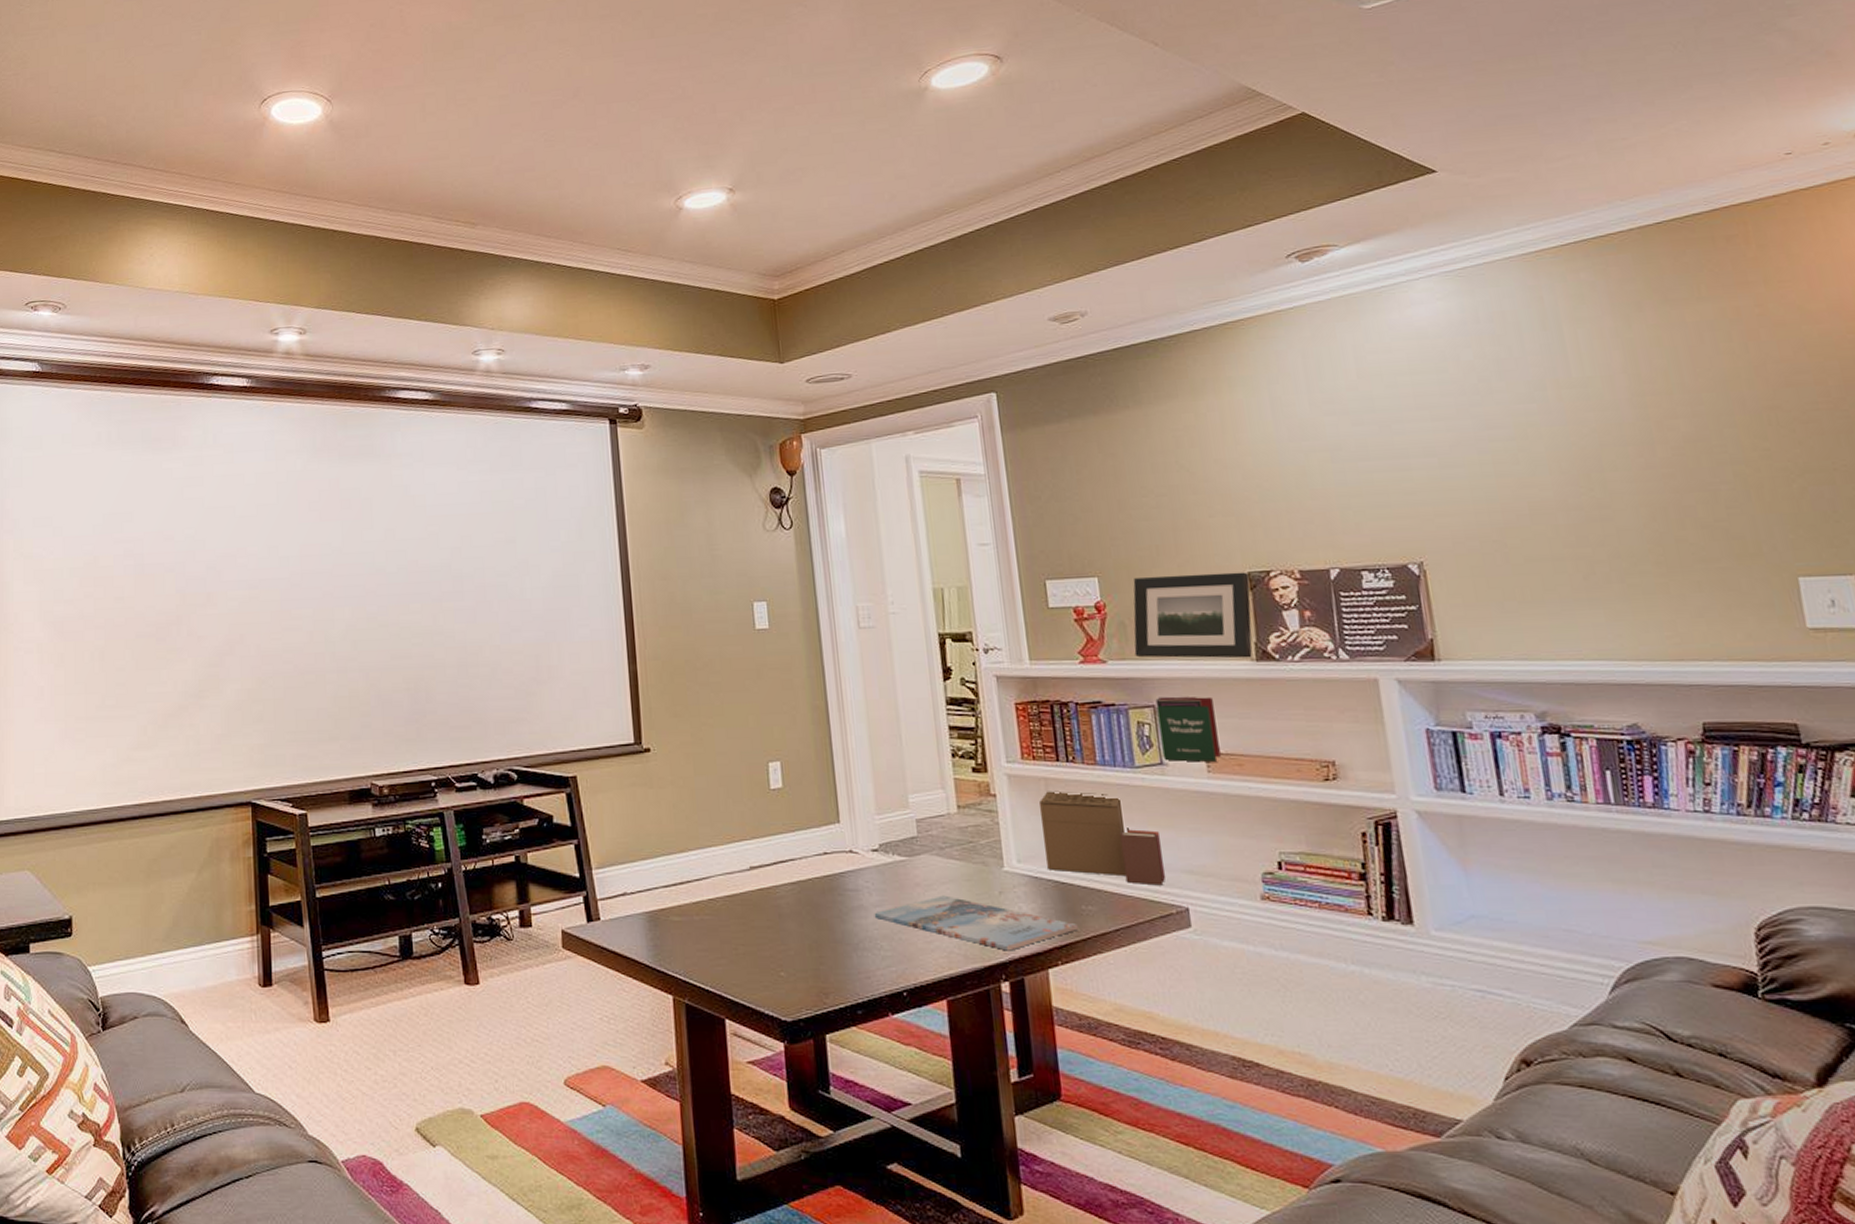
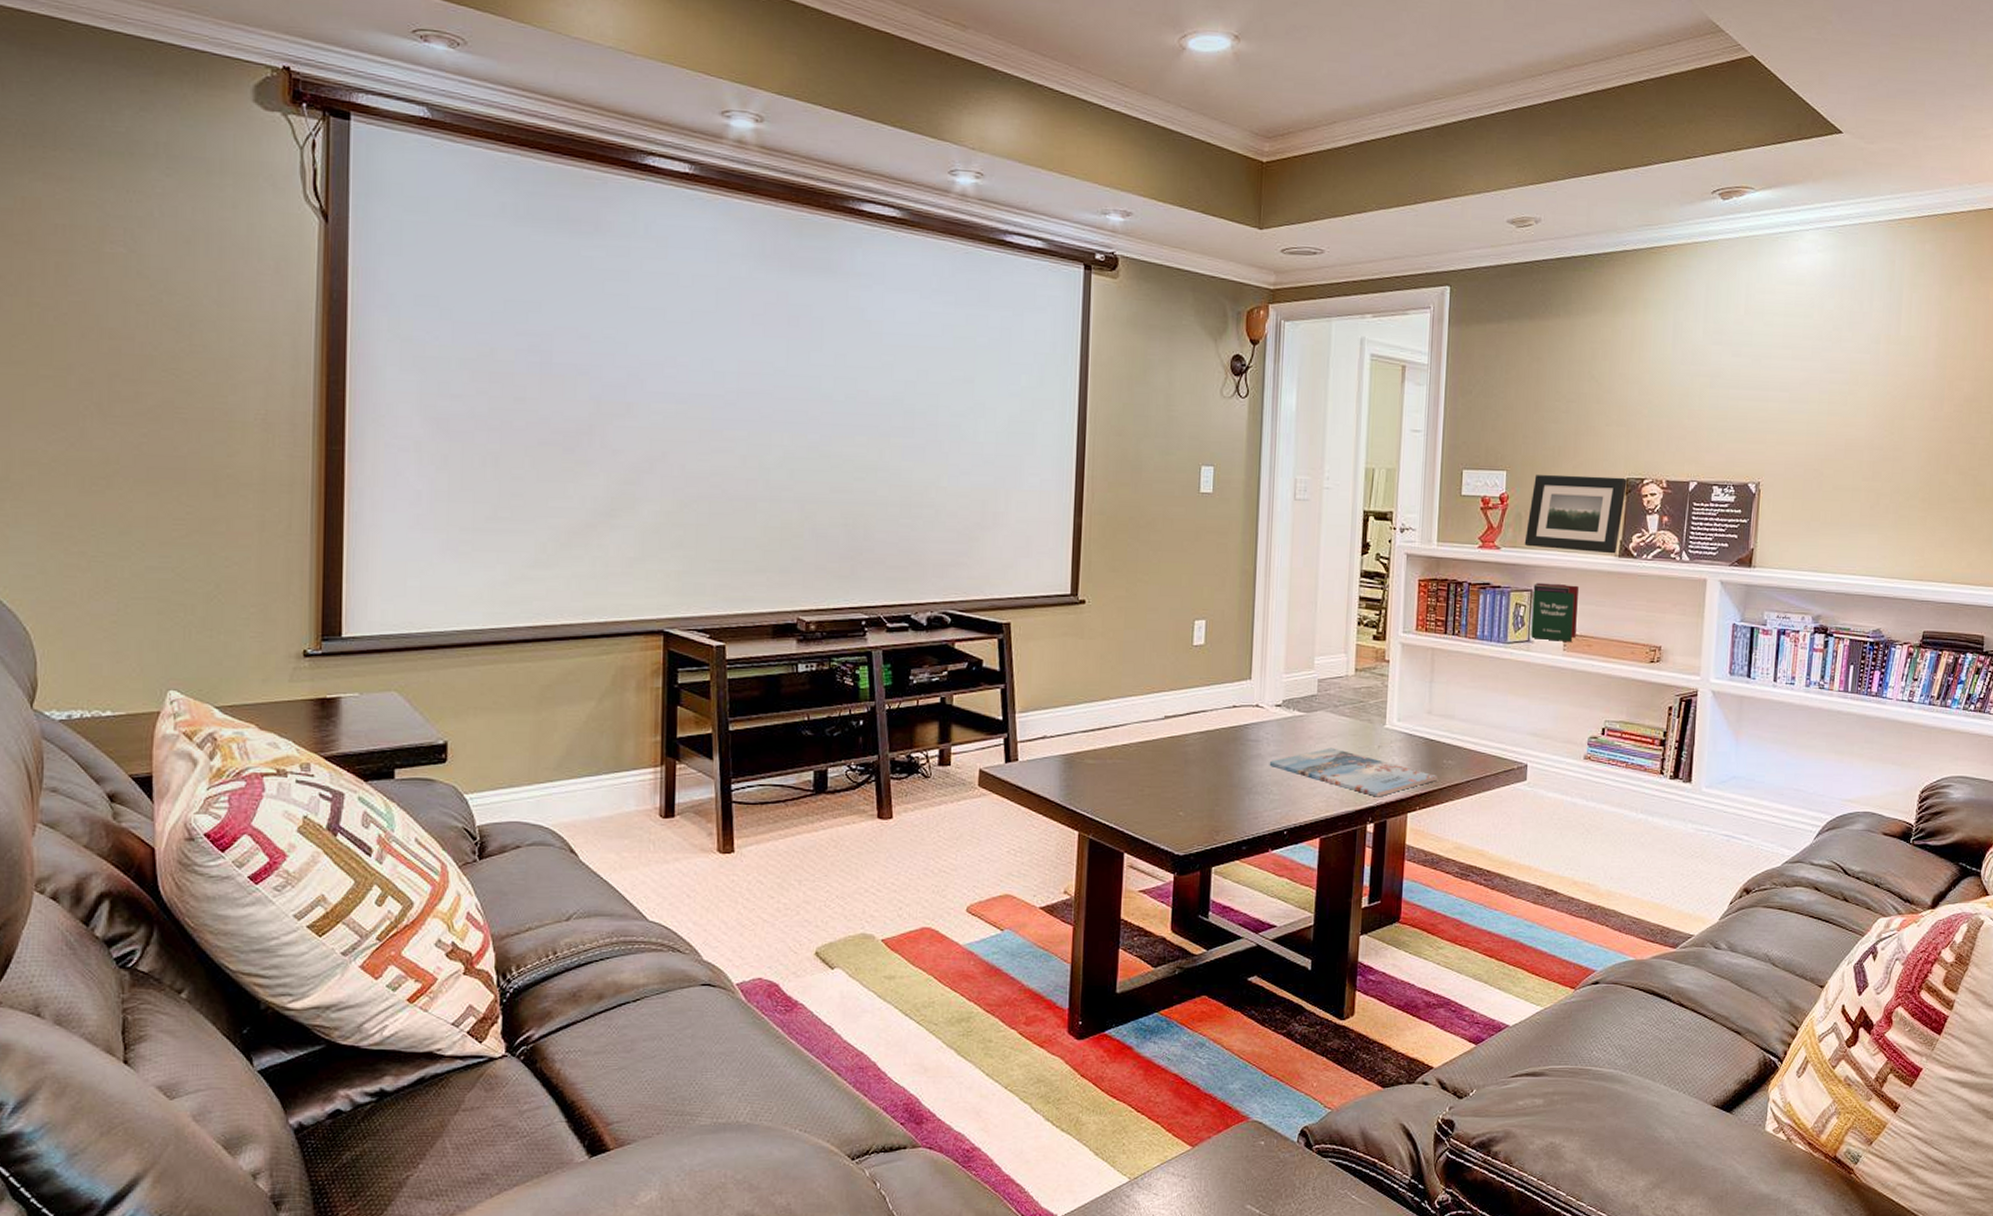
decorative box: present [1039,792,1127,877] -> none [1421,661,1490,737]
books: present [1119,829,1165,886] -> none [1482,696,1516,745]

